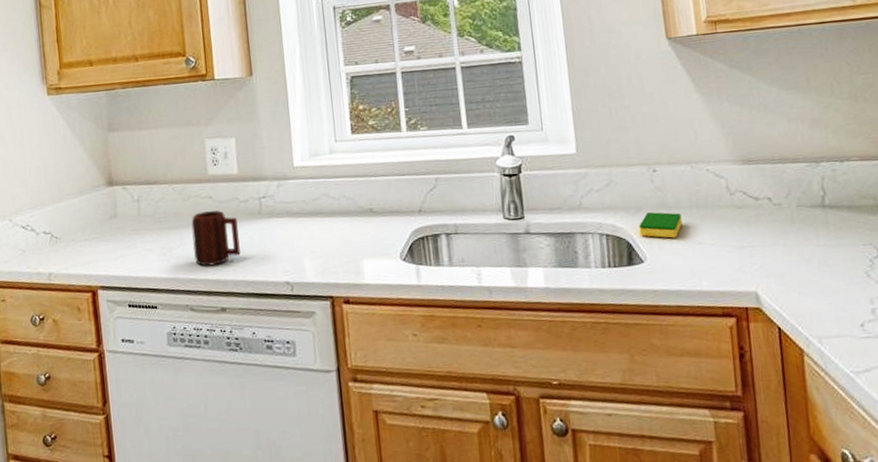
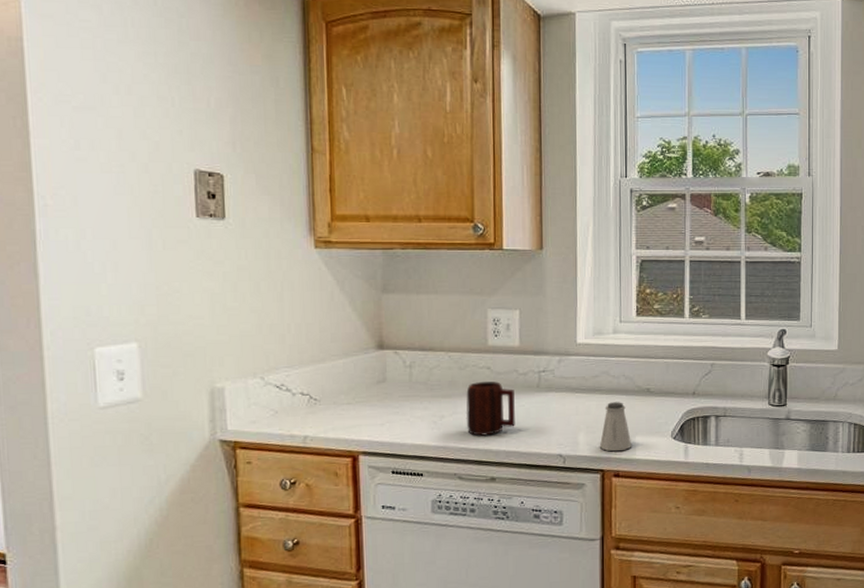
saltshaker: none [326,224,360,277] -> present [599,402,632,452]

